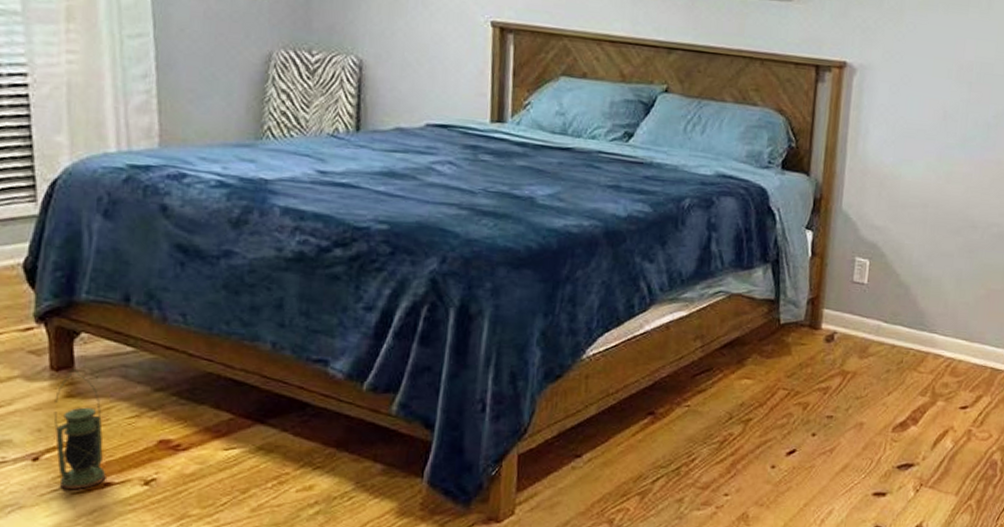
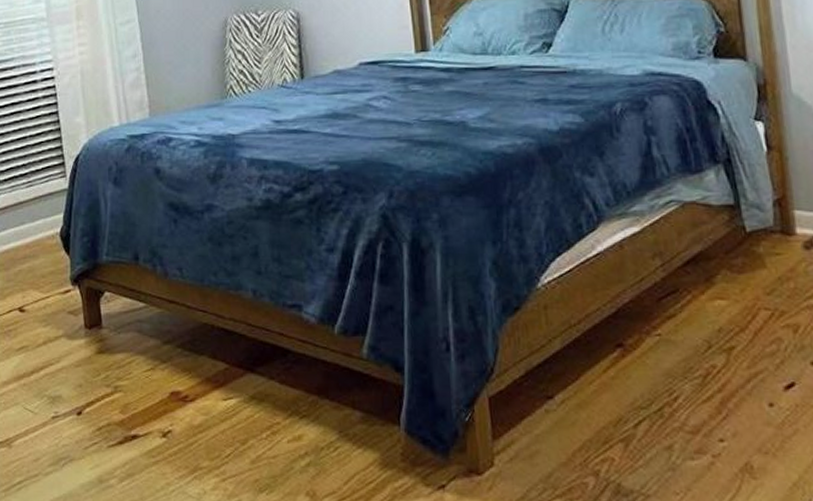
lantern: present [53,368,106,490] -> none [90,326,133,443]

